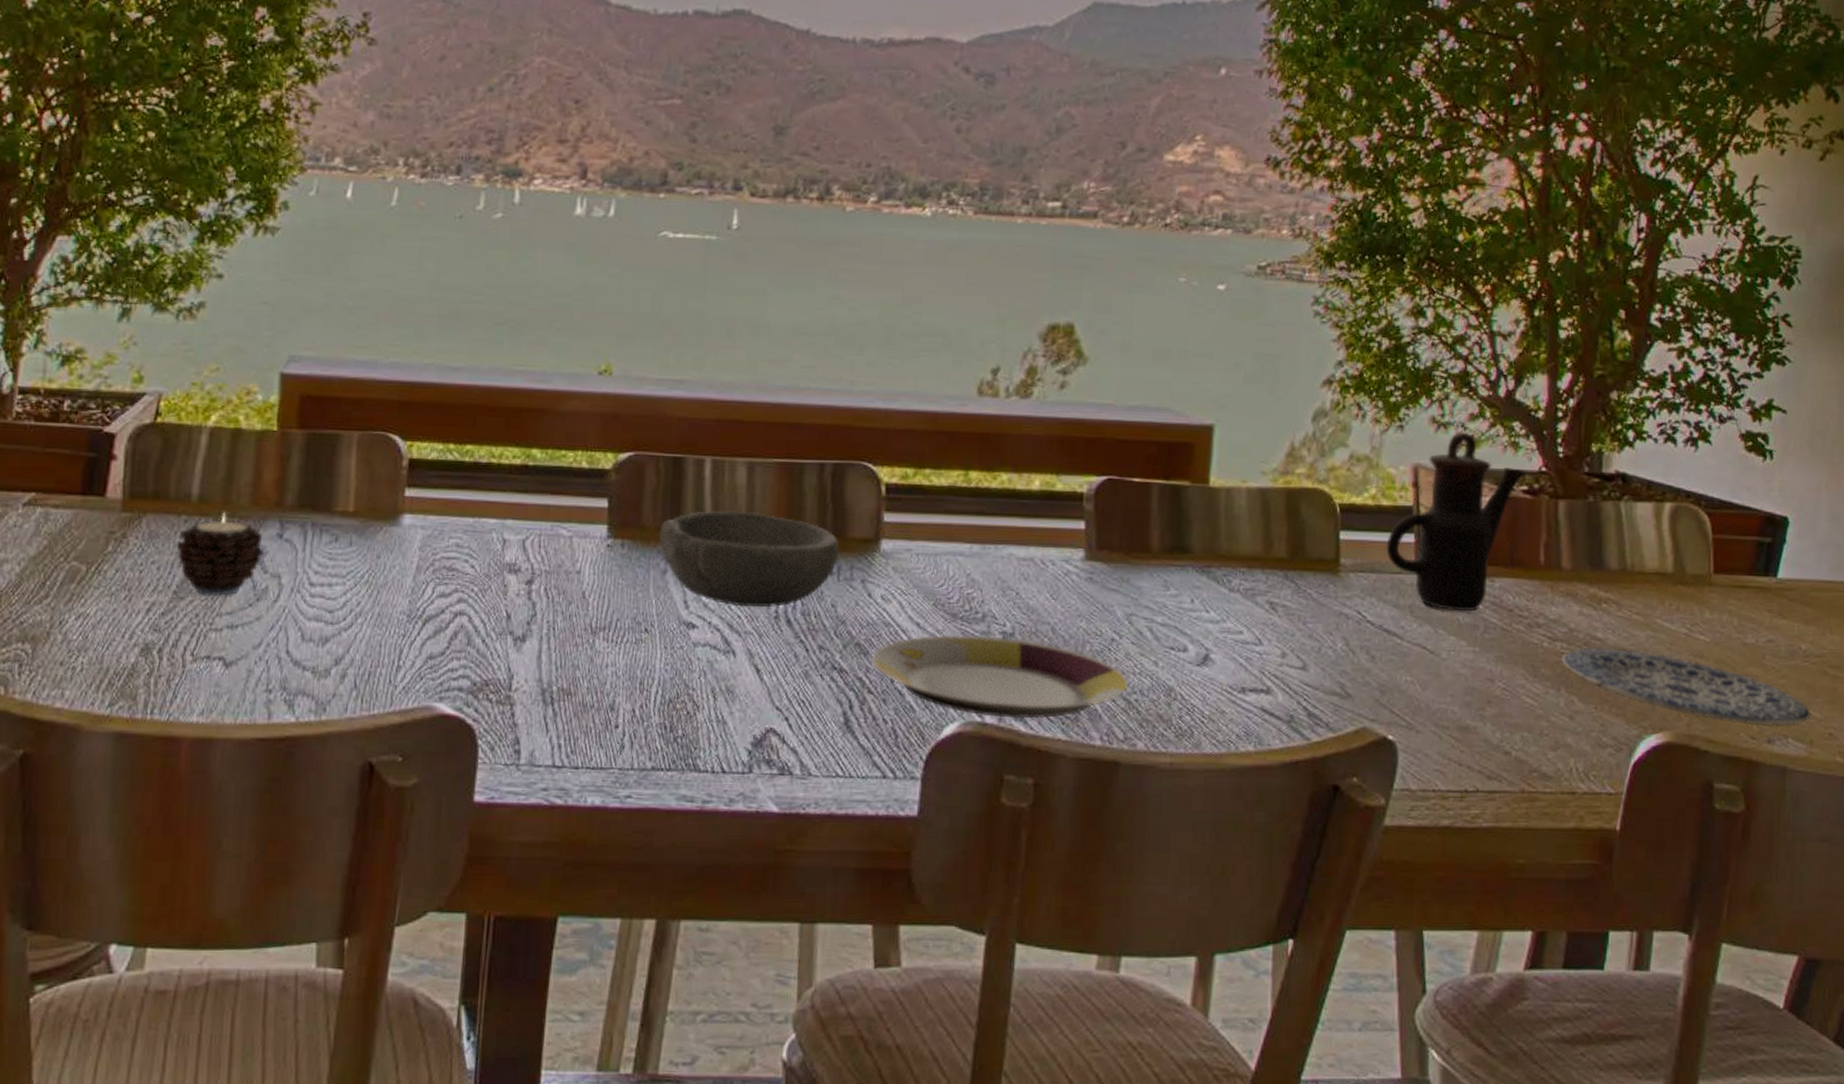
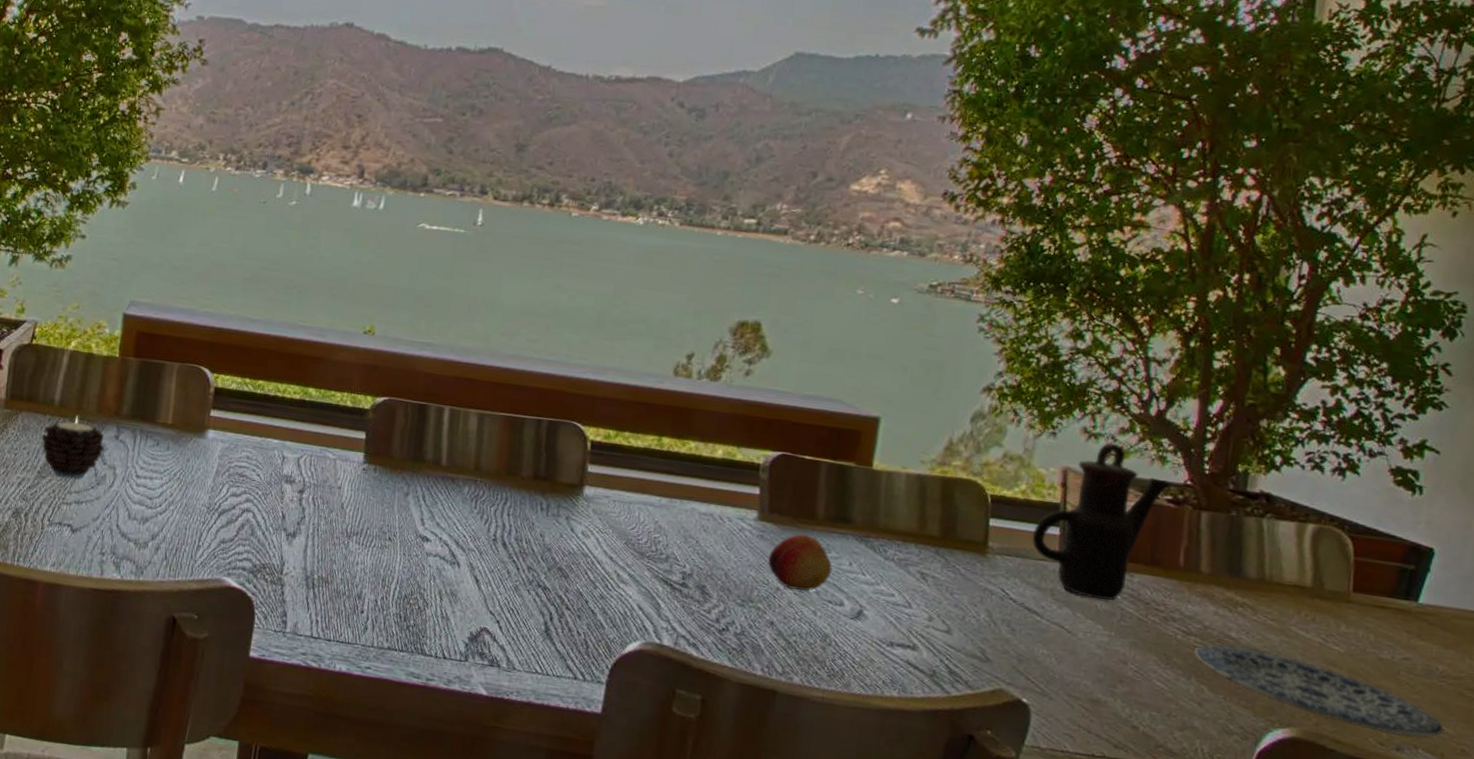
bowl: present [658,510,840,608] -> none [404,449,550,532]
plate: present [871,634,1128,719] -> none [570,568,789,648]
fruit: none [1099,571,1172,639] -> present [767,533,832,591]

